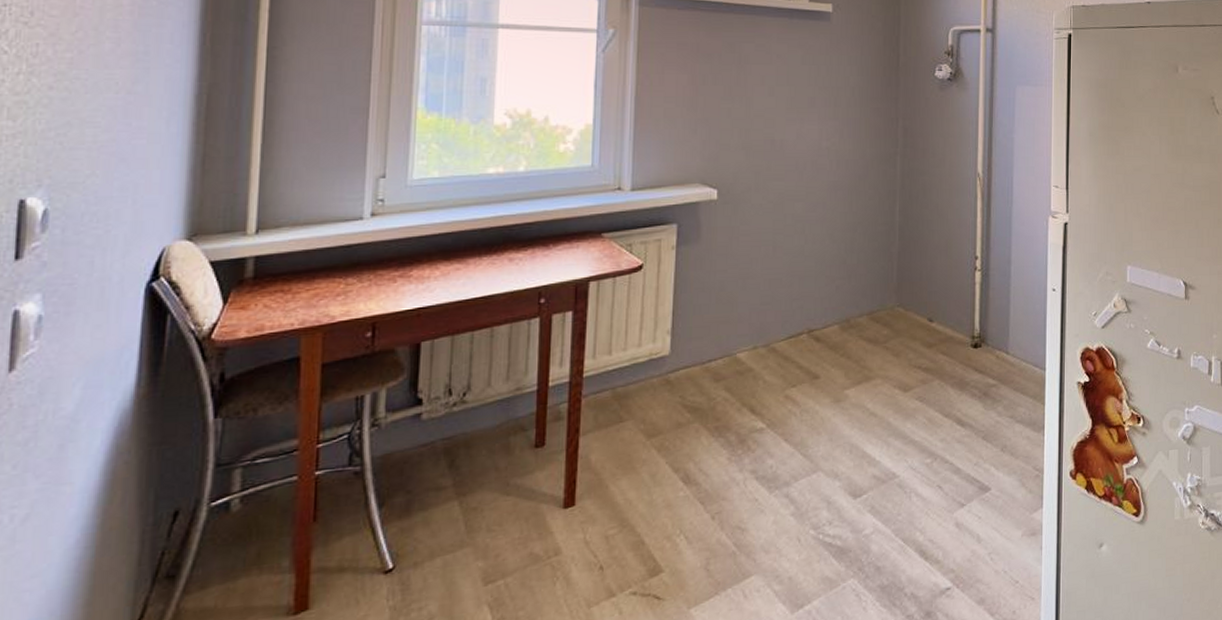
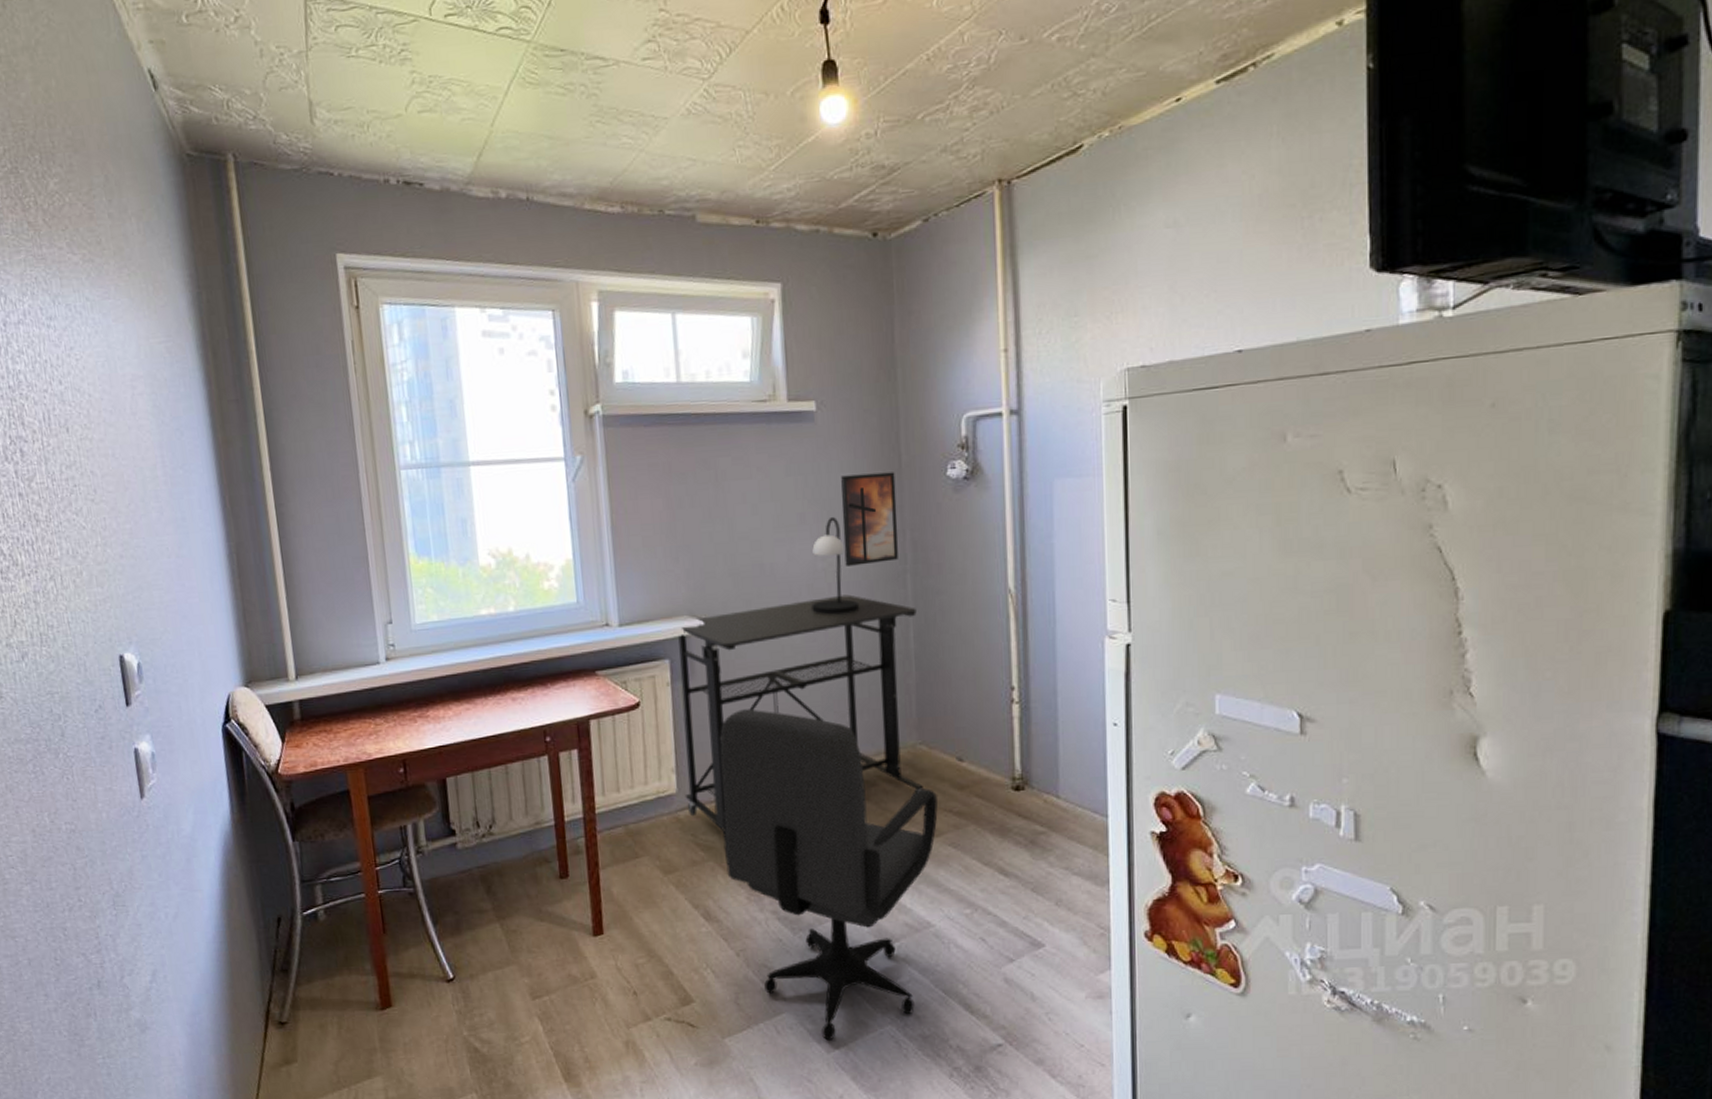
desk: none [677,171,903,391] -> present [678,594,923,830]
office chair: none [710,273,909,601] -> present [719,709,938,1041]
table lamp: none [814,103,856,187] -> present [811,517,860,614]
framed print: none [846,69,893,146] -> present [841,472,898,566]

